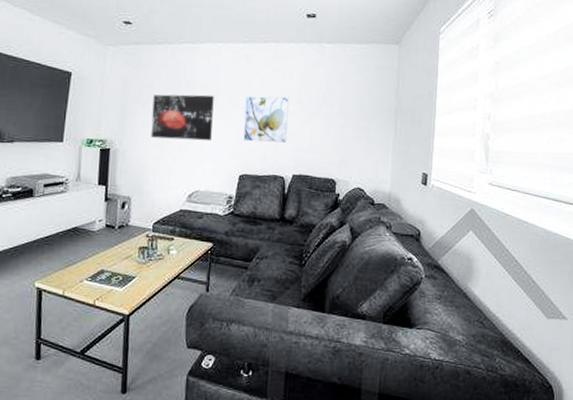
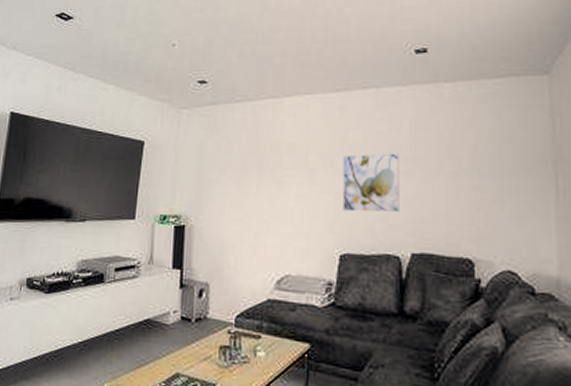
wall art: present [150,94,214,142] -> none [230,156,304,213]

